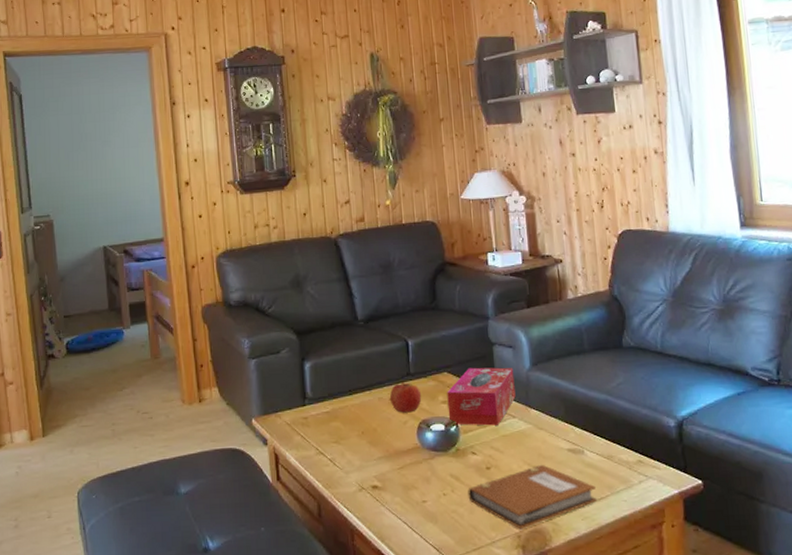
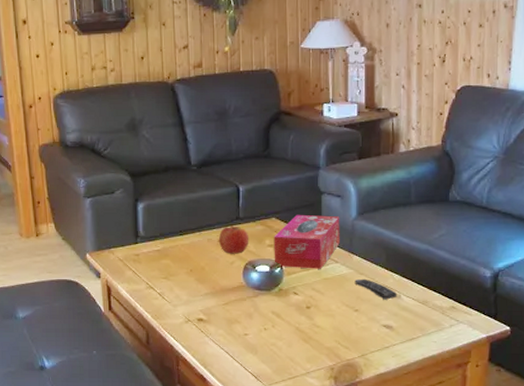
notebook: present [468,465,597,530] -> none [287,307,408,363]
remote control: none [534,434,581,456] -> present [354,278,398,300]

